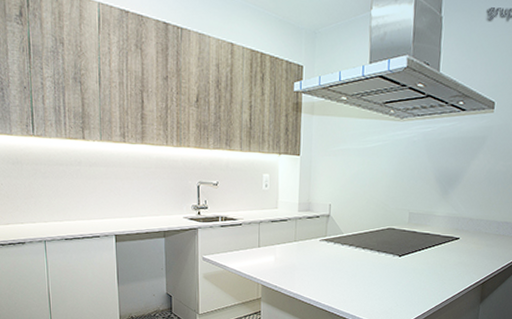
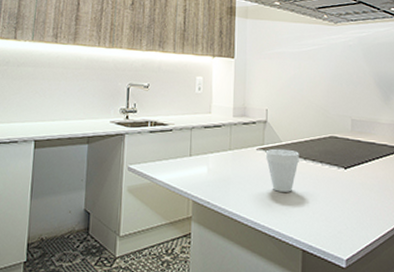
cup: none [328,239,359,277] -> present [266,148,299,192]

